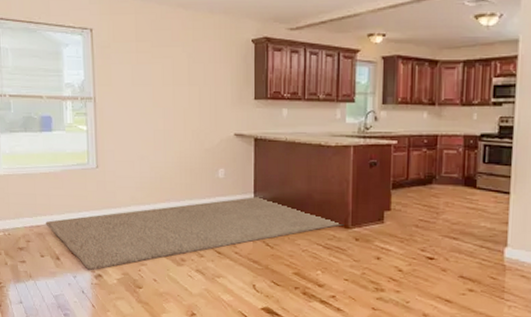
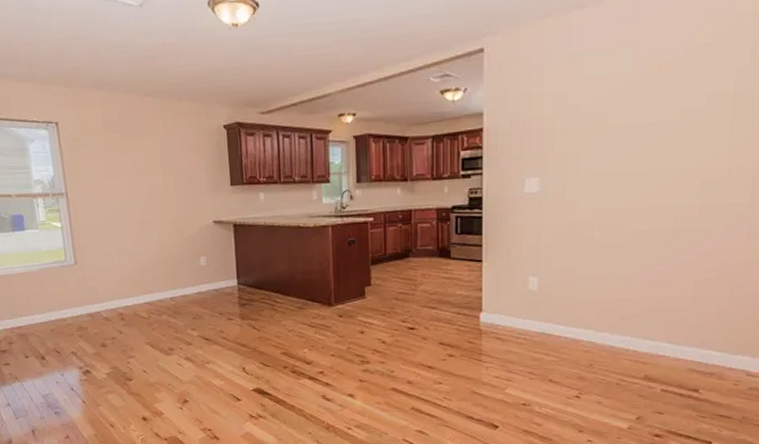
rug: present [46,196,344,271] -> none [27,280,328,368]

